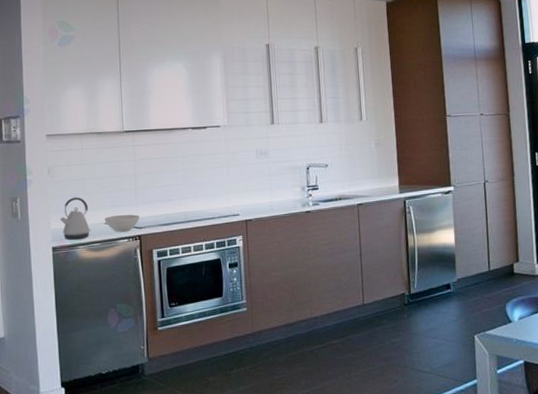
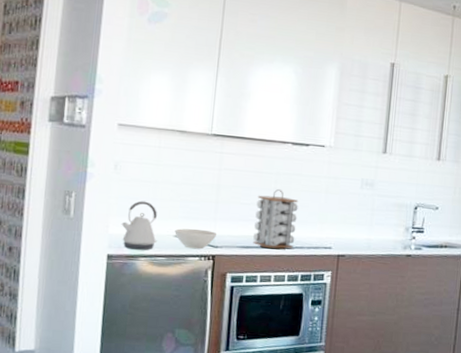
spice rack: none [169,169,207,223] -> present [253,188,299,250]

